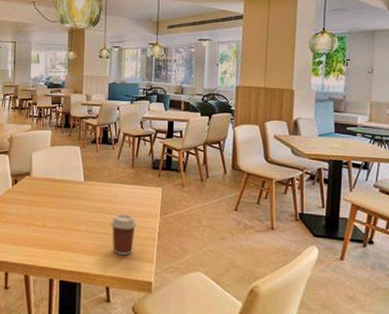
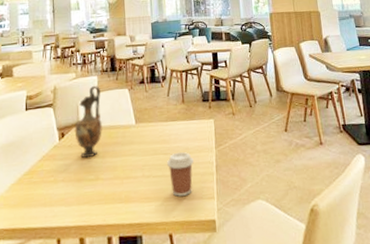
vase: none [26,140,53,206] -> present [74,86,102,158]

